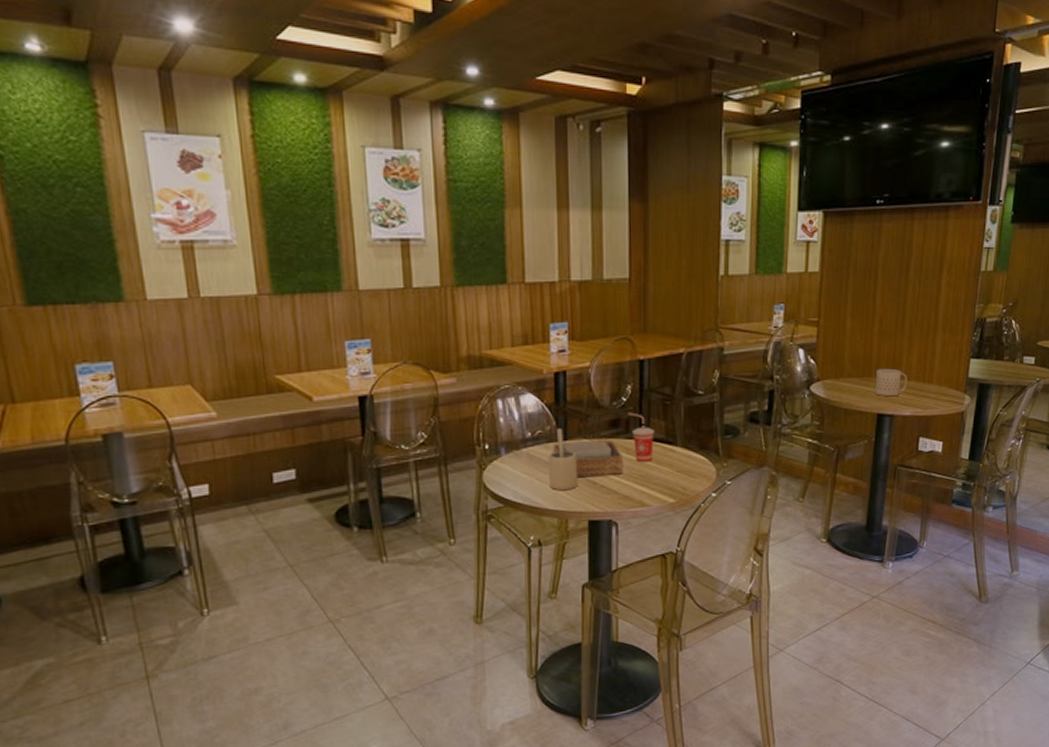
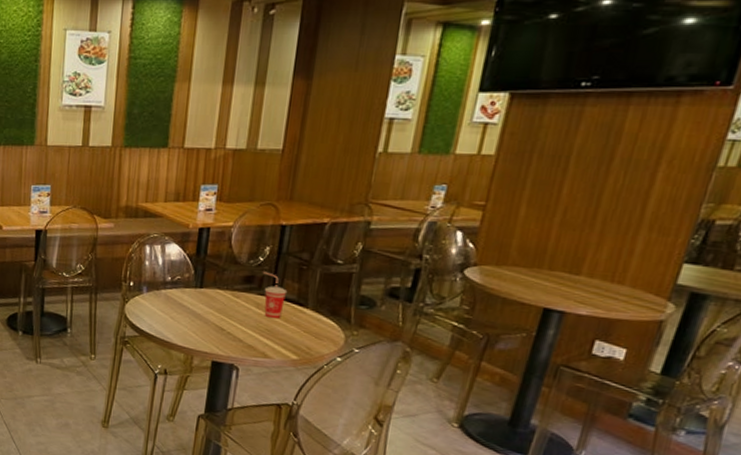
straw: present [548,429,579,491] -> none [181,277,210,332]
napkin holder: present [553,440,623,478] -> none [188,290,253,326]
mug: present [875,368,907,397] -> none [544,261,590,293]

